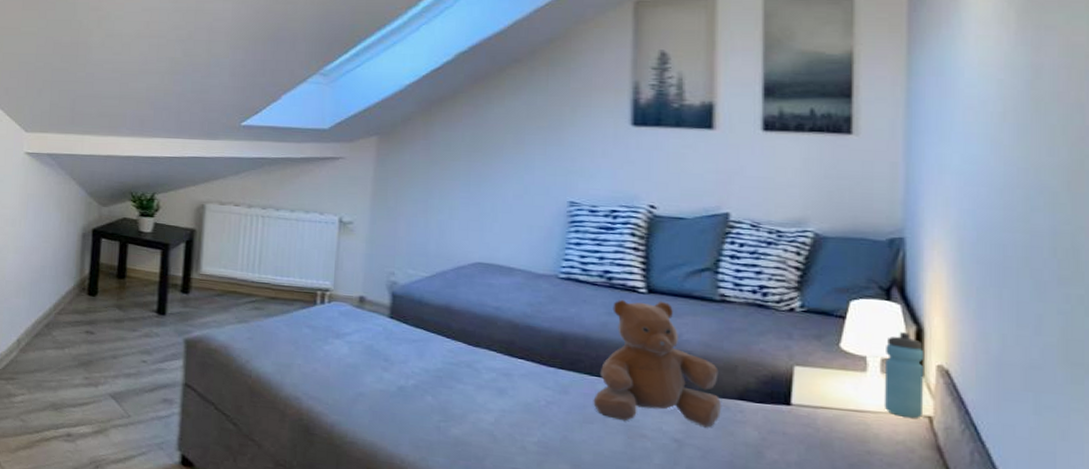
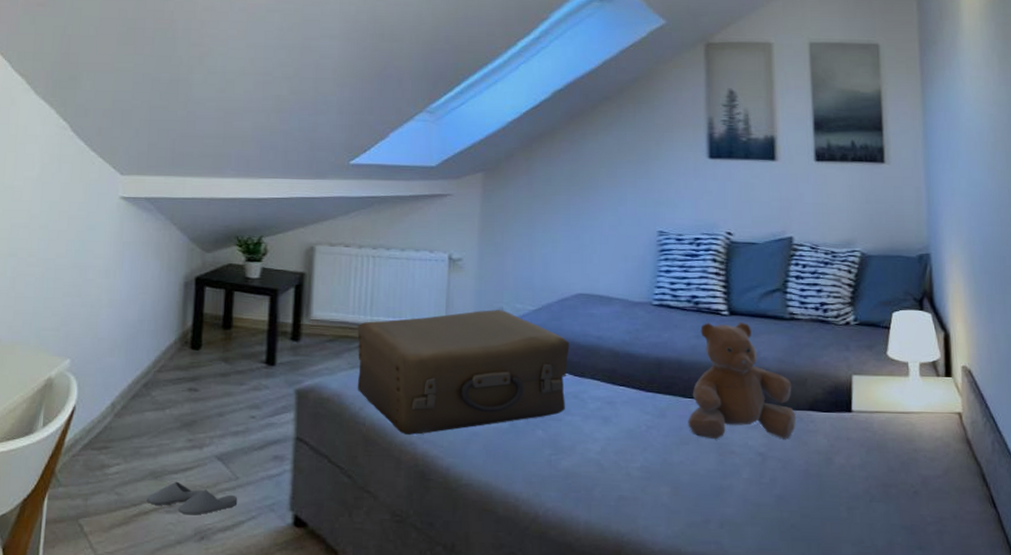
slippers: none [48,414,130,446] -> present [147,481,238,515]
suitcase: none [244,274,465,391] -> present [357,310,570,435]
water bottle: present [884,332,925,418] -> none [922,338,955,415]

